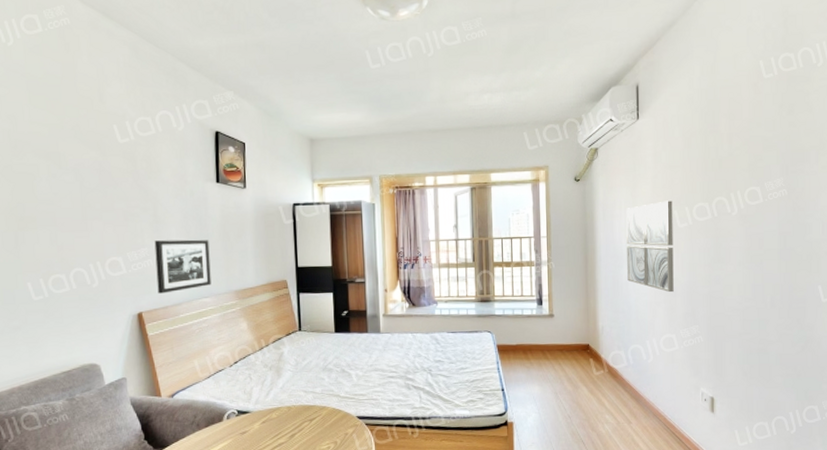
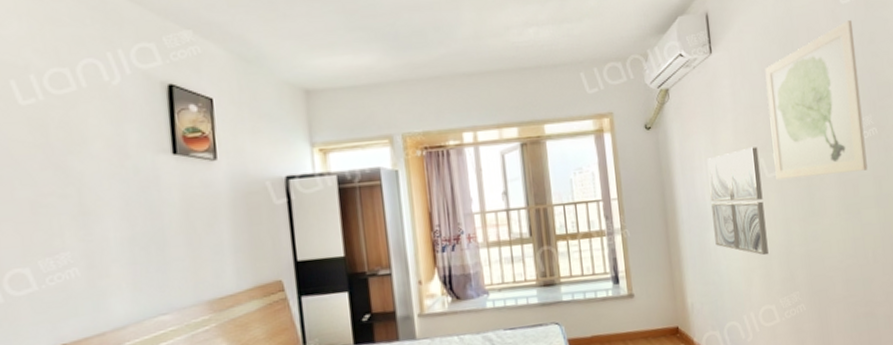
picture frame: present [154,239,212,294] -> none [81,234,172,316]
wall art: none [686,93,774,230] -> present [765,20,868,180]

